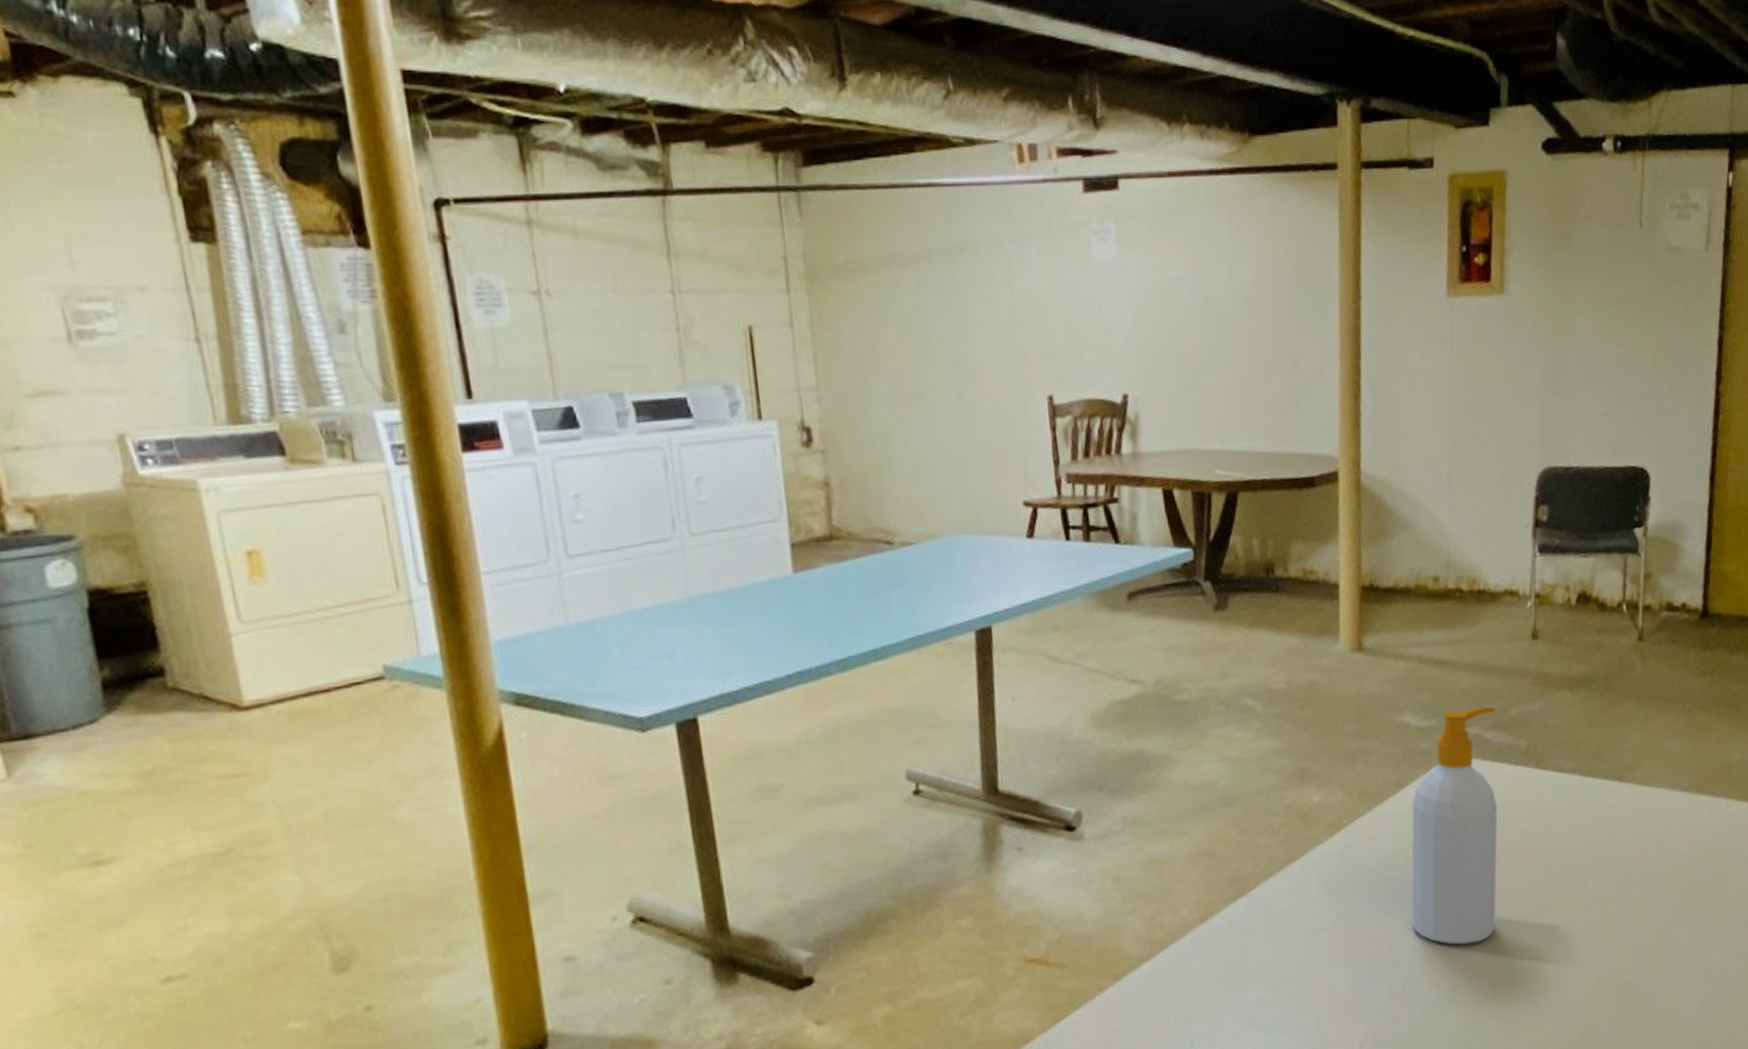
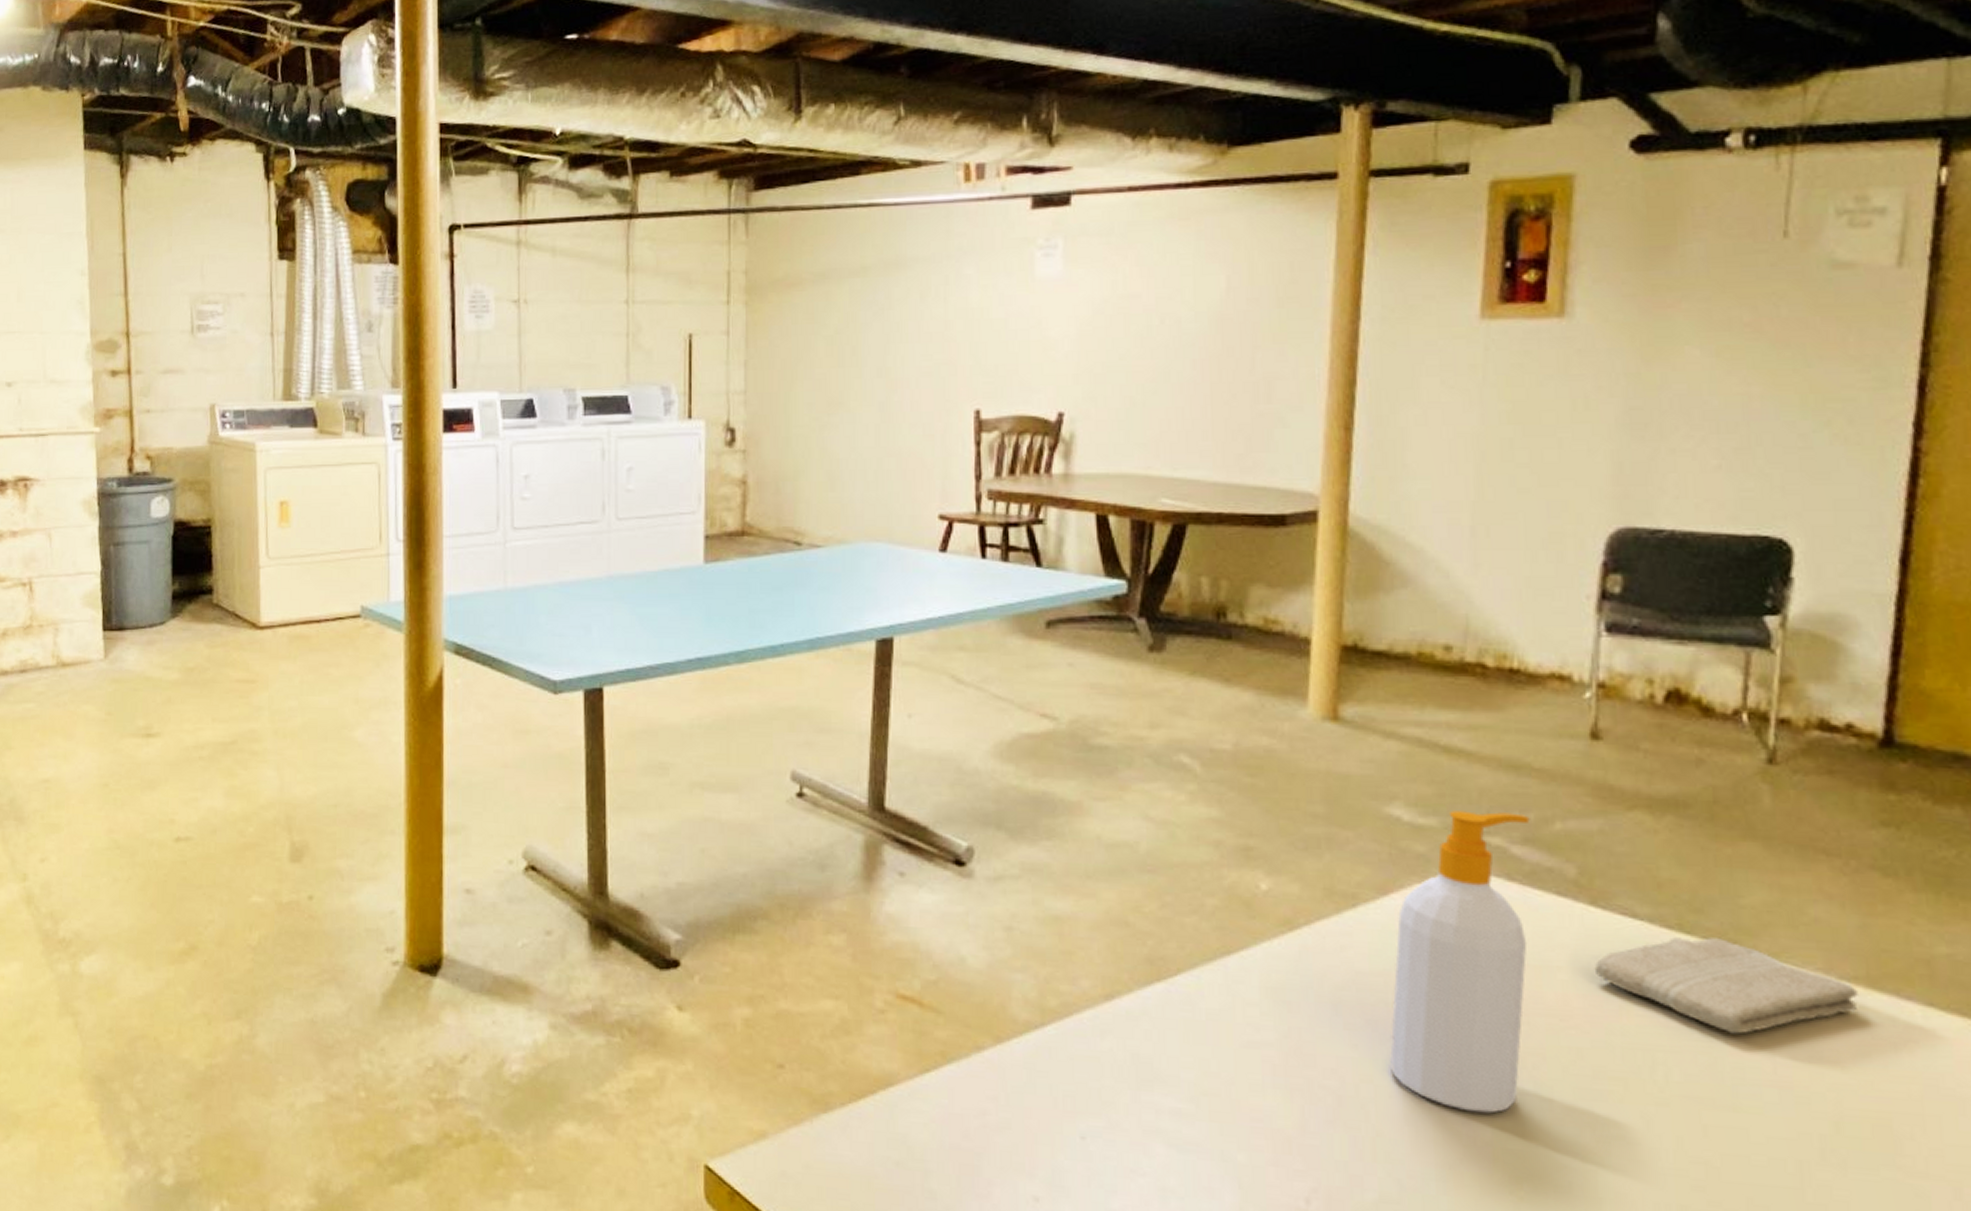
washcloth: none [1540,776,1691,845] -> present [1594,937,1858,1035]

